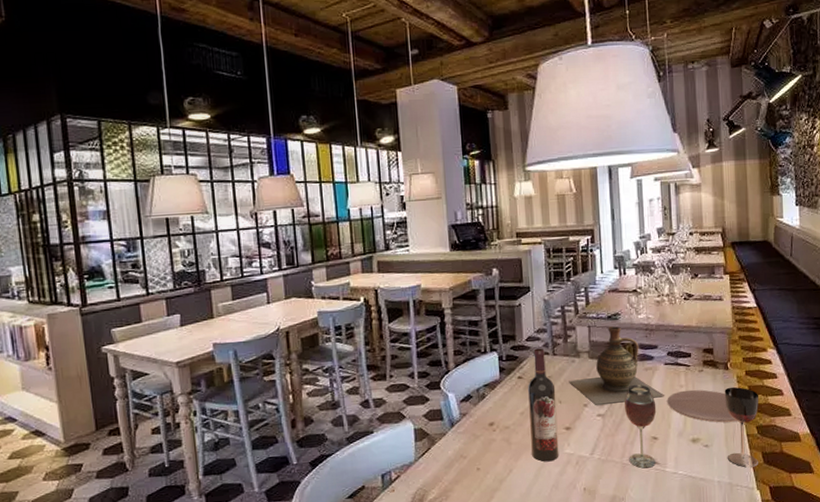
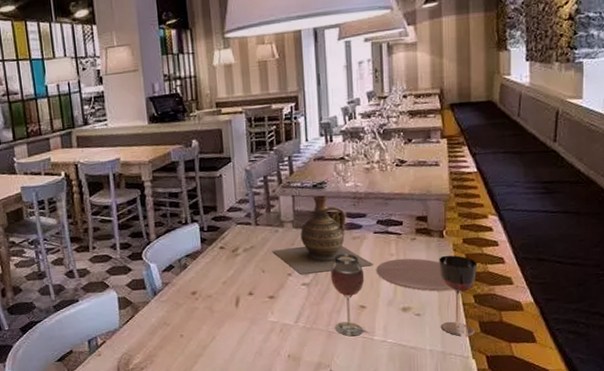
wine bottle: present [528,348,559,462] -> none [230,218,263,330]

